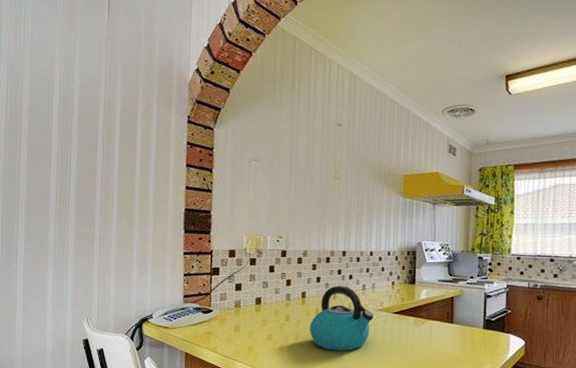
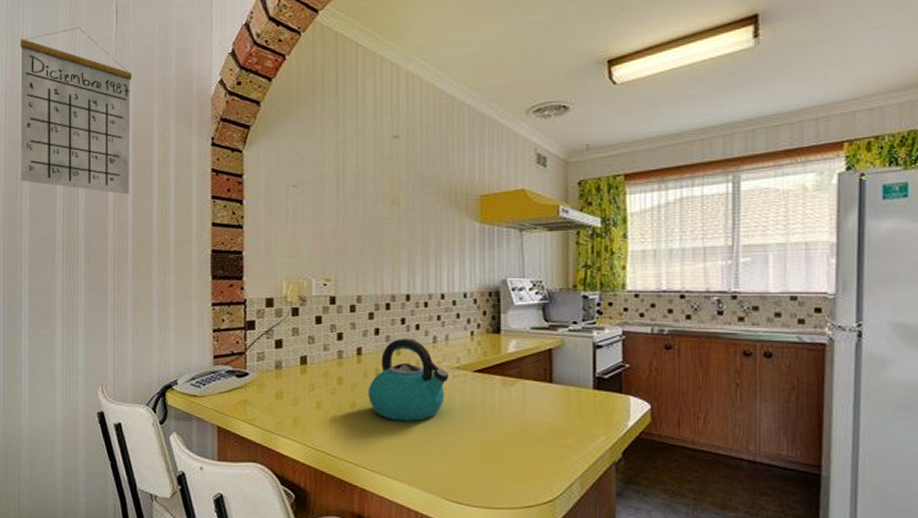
calendar: none [20,15,121,159] -> present [20,27,132,195]

